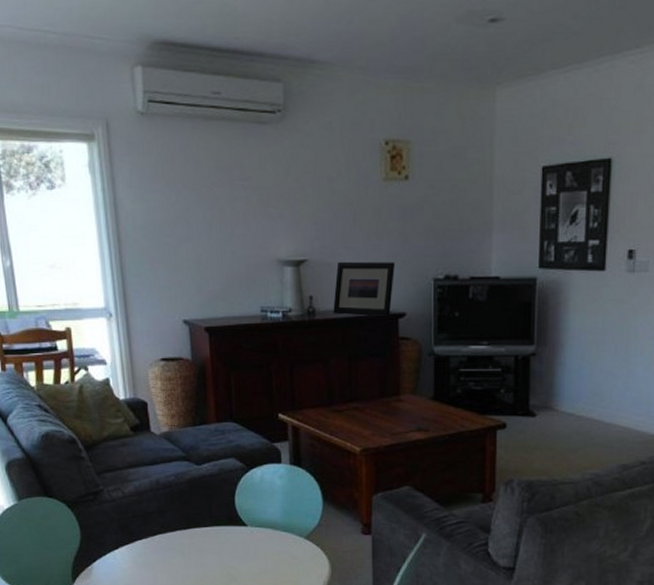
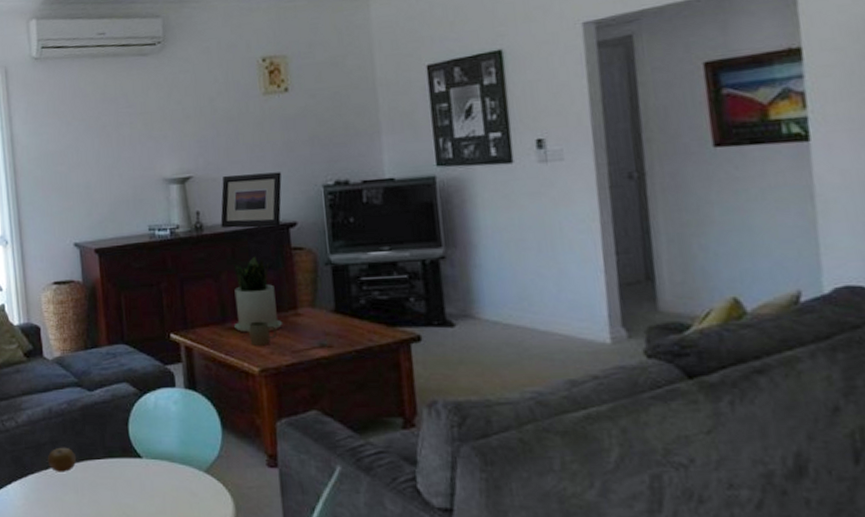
fruit: none [154,516,184,540] -> present [47,447,77,474]
planter: none [340,344,386,416] -> present [232,256,283,333]
mug: none [354,405,379,428] -> present [249,321,277,346]

